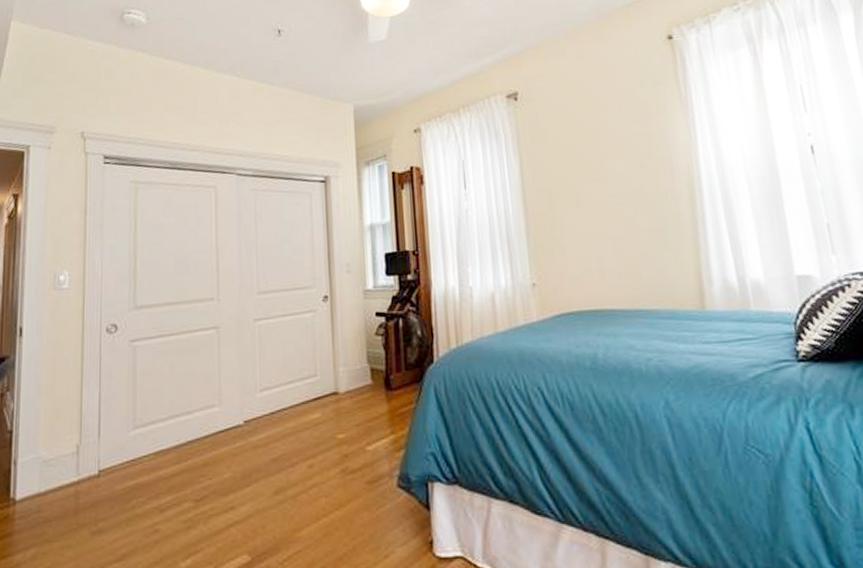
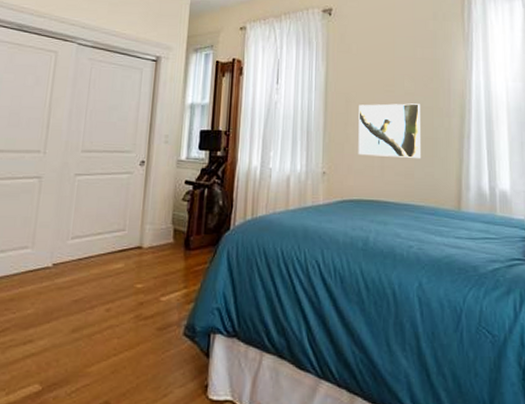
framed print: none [564,189,649,259] -> present [358,103,422,158]

